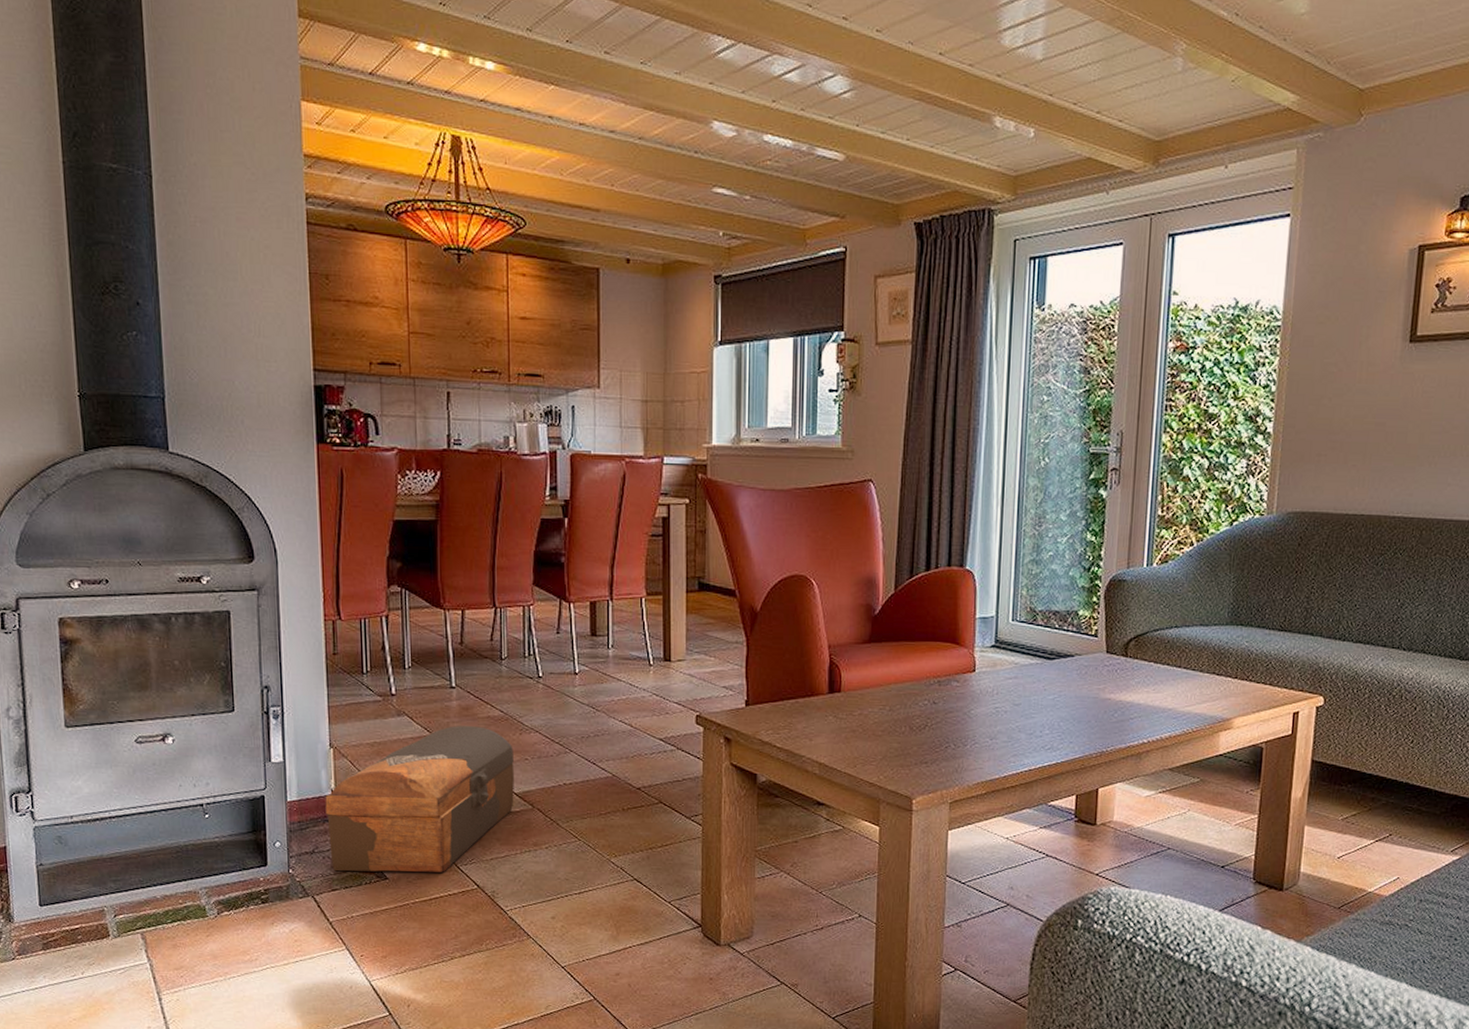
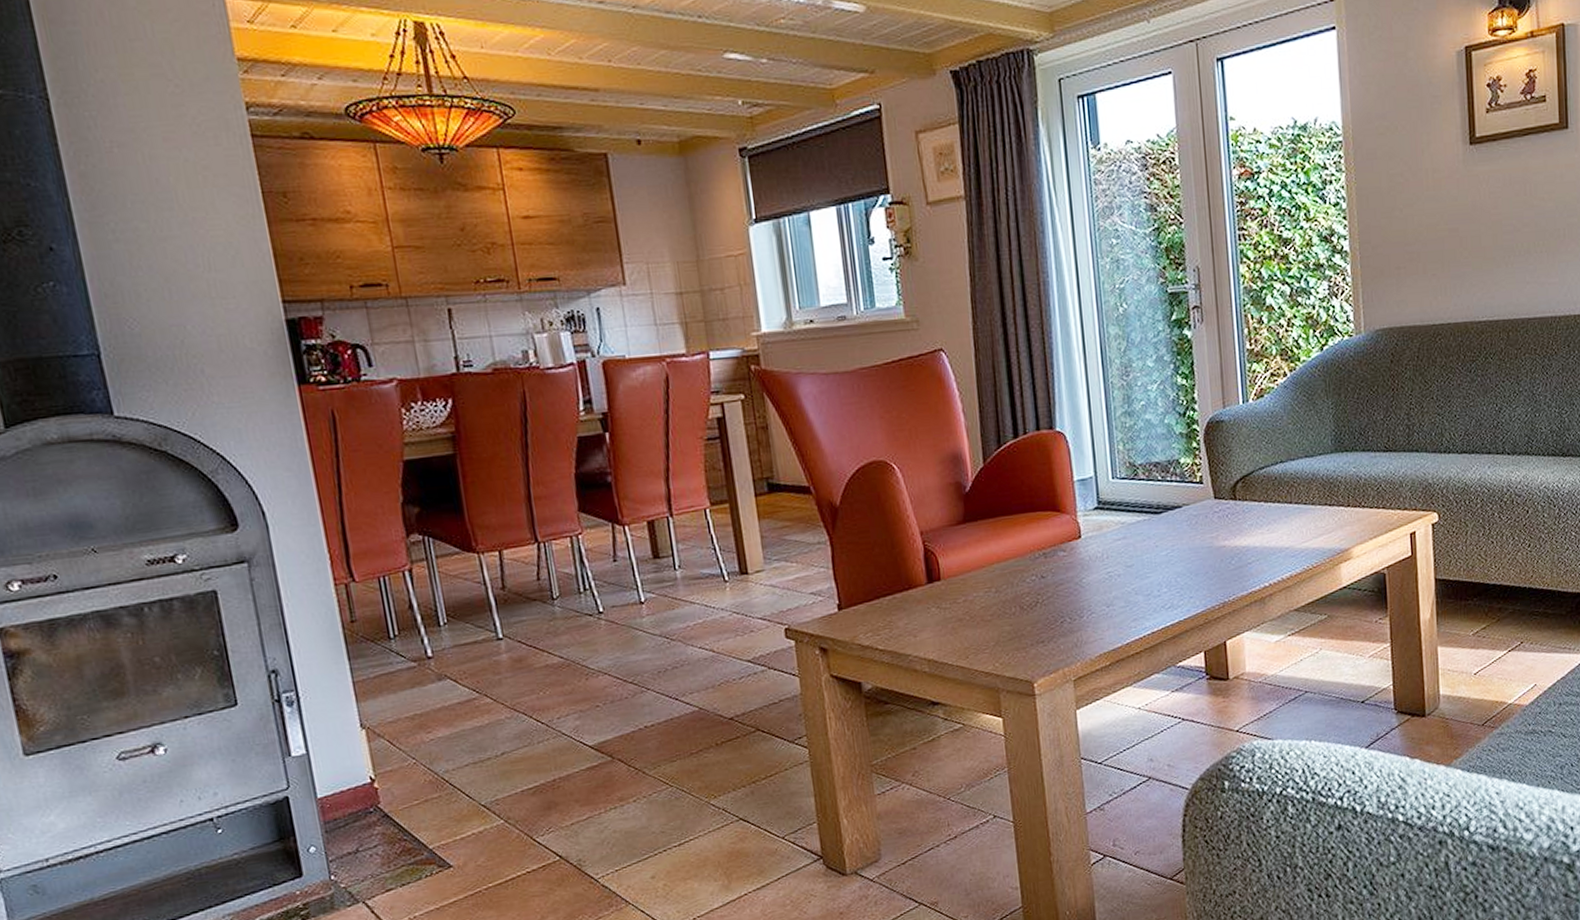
wooden box: present [325,726,514,873] -> none [363,678,590,869]

